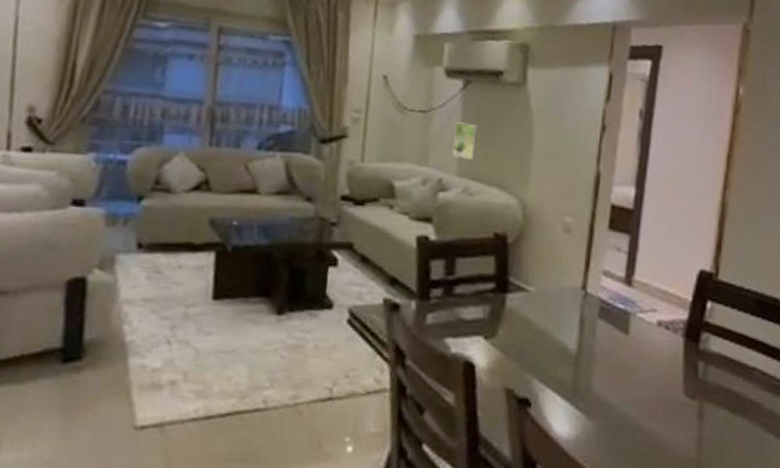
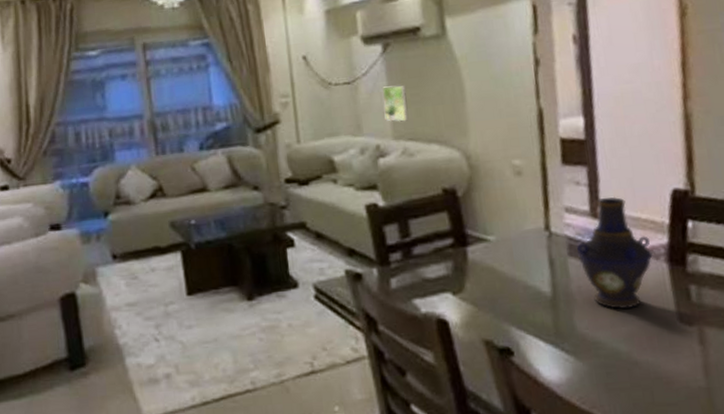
vase: none [606,267,673,376] -> present [576,196,654,309]

